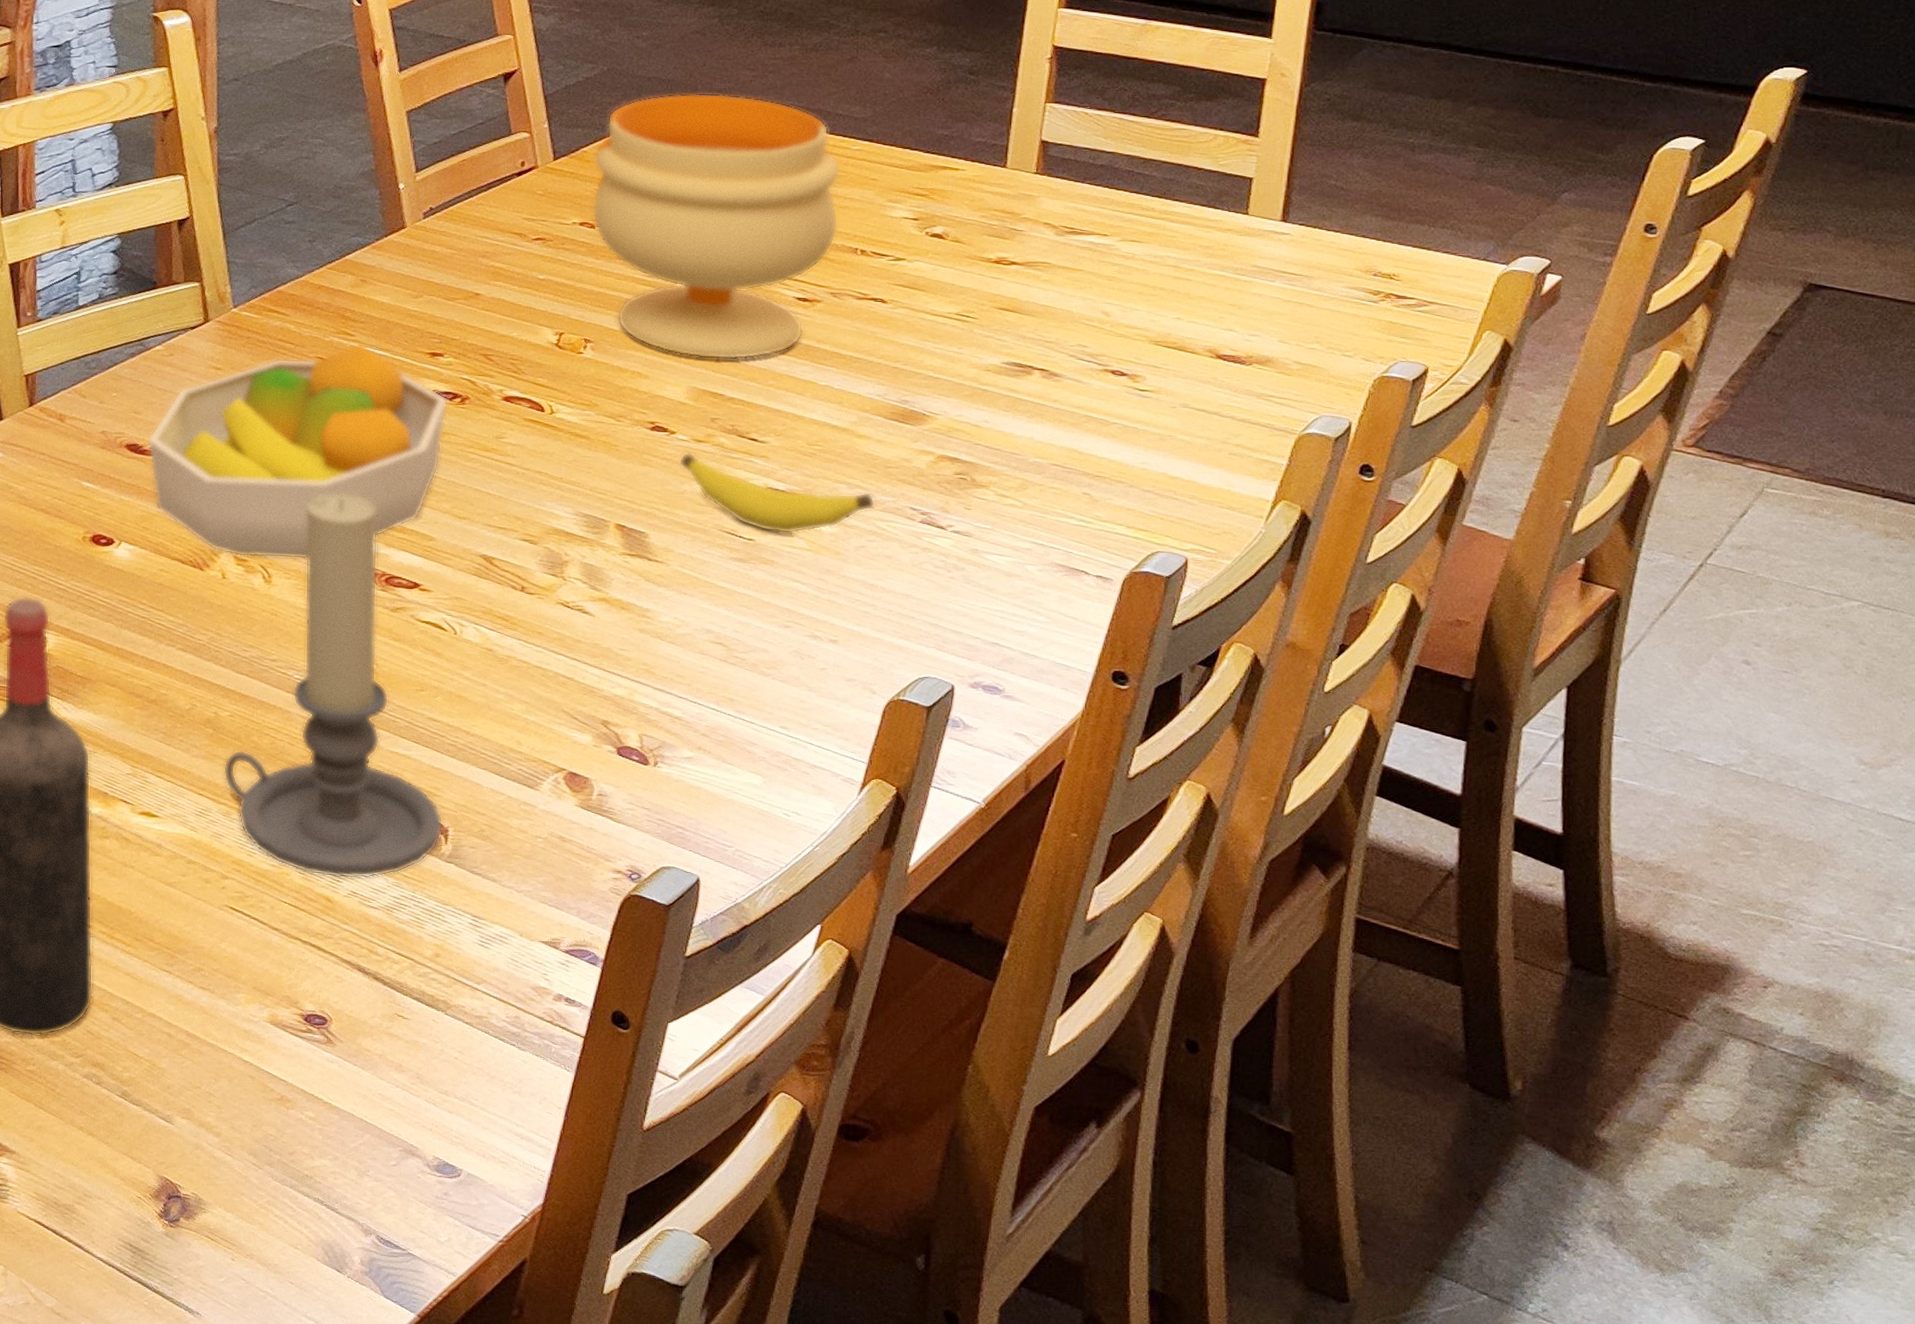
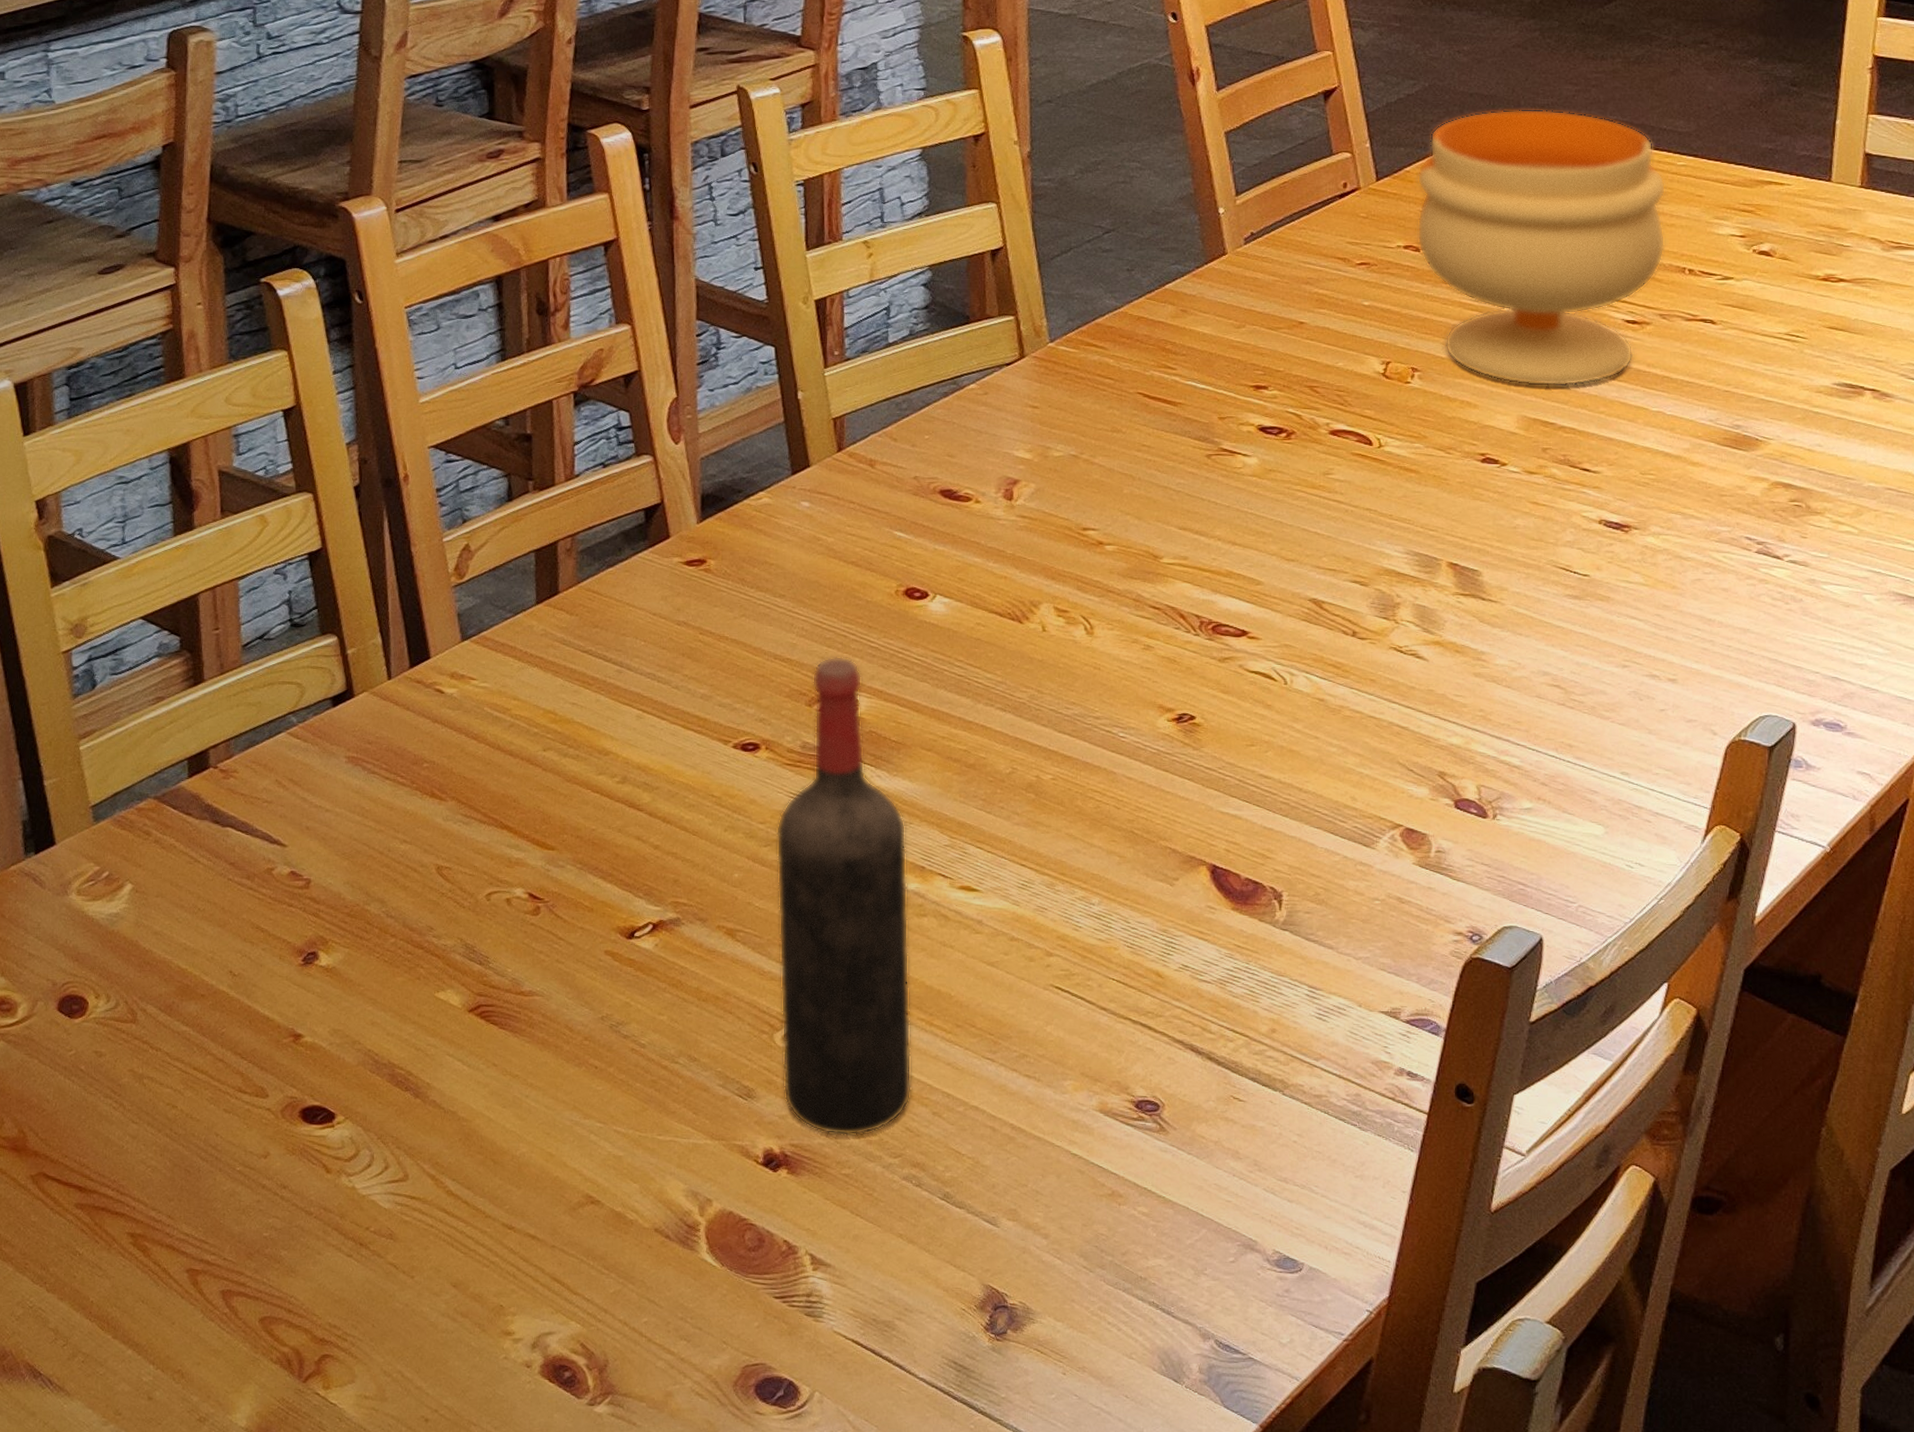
fruit bowl: present [147,343,448,560] -> none [962,377,1274,609]
candle holder: present [223,493,443,879] -> none [1046,537,1277,951]
banana: present [678,452,875,534] -> none [1510,484,1710,569]

